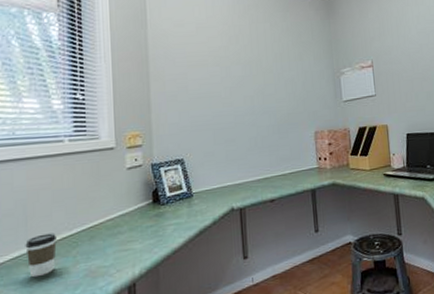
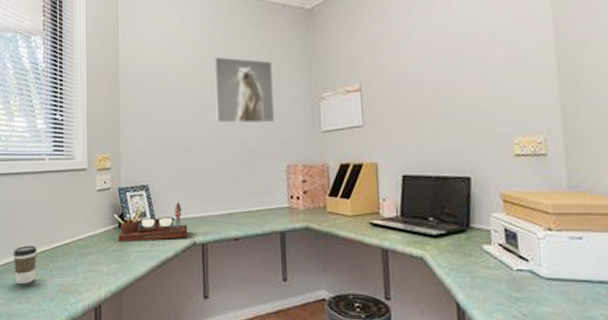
desk organizer: none [147,172,226,218] -> present [114,202,188,243]
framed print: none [245,36,303,98] -> present [213,56,275,124]

